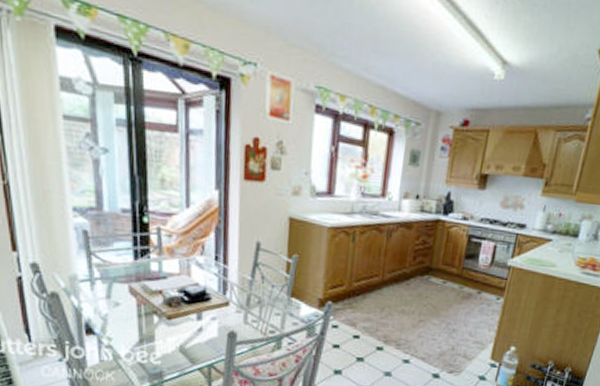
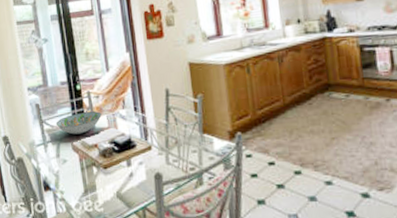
decorative bowl: none [109,250,173,276] -> present [55,111,102,135]

